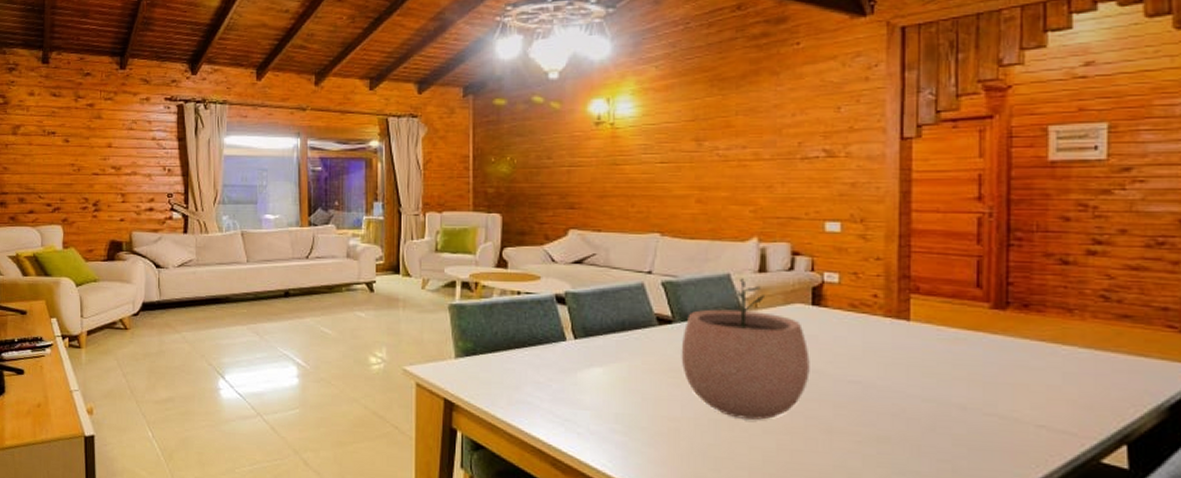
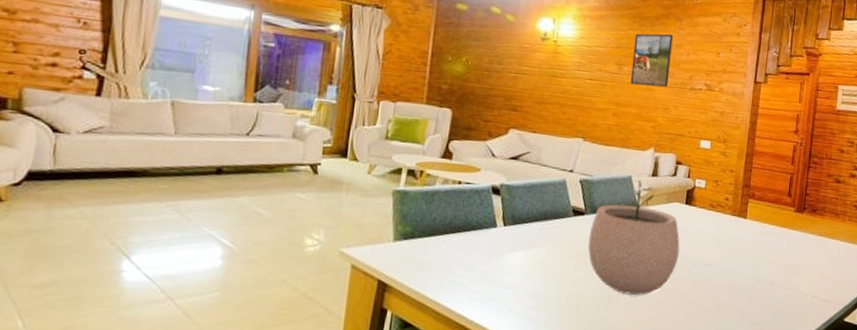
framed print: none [715,93,768,162] -> present [630,33,673,87]

